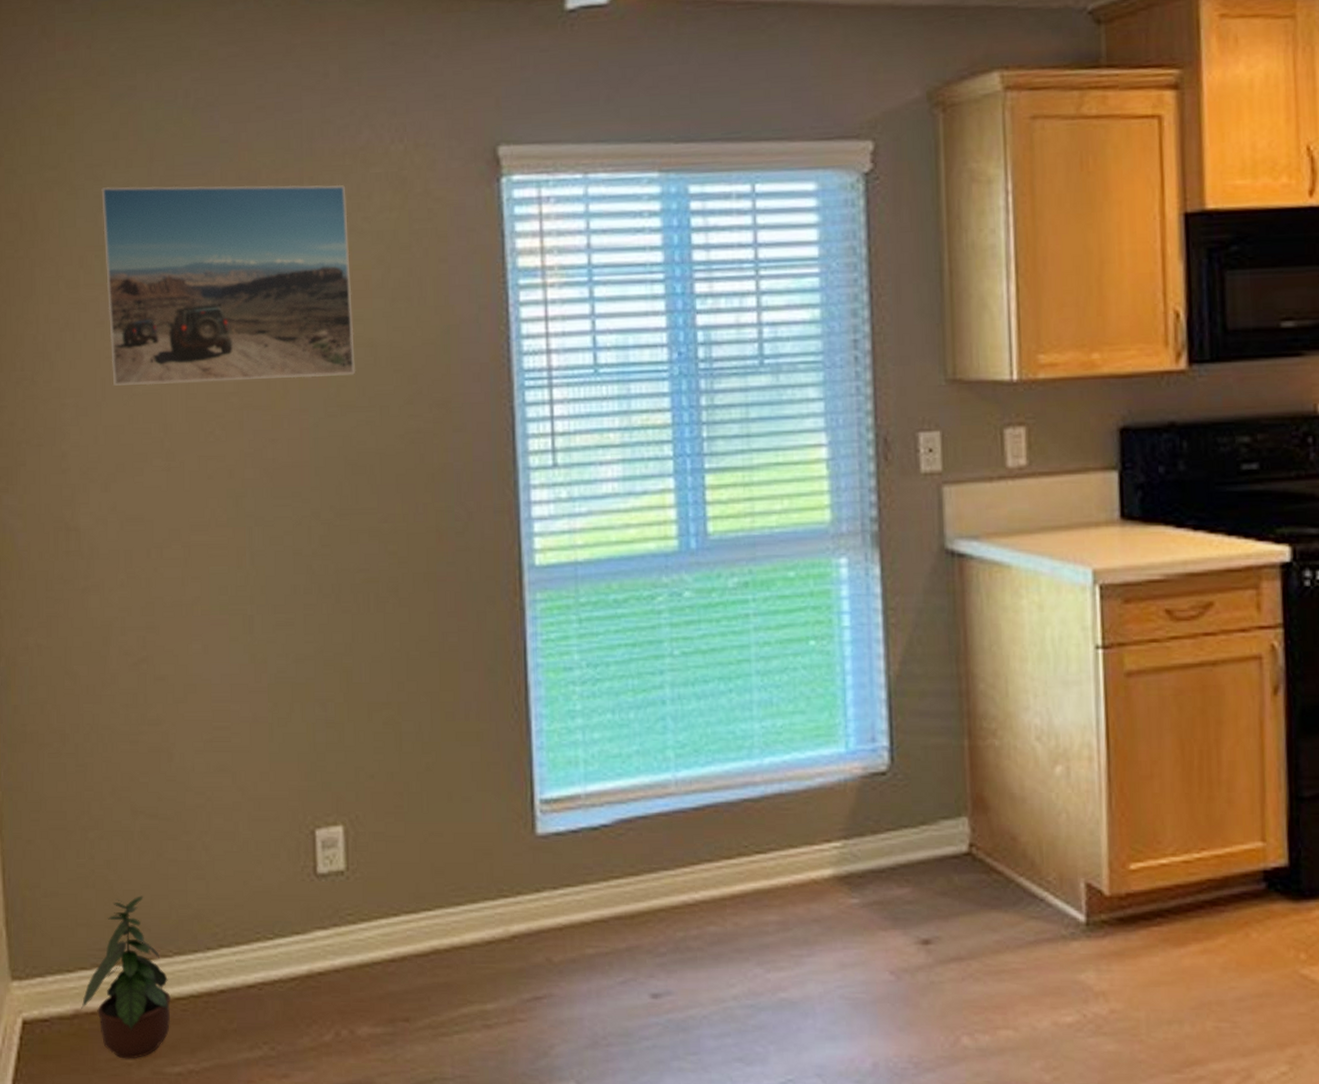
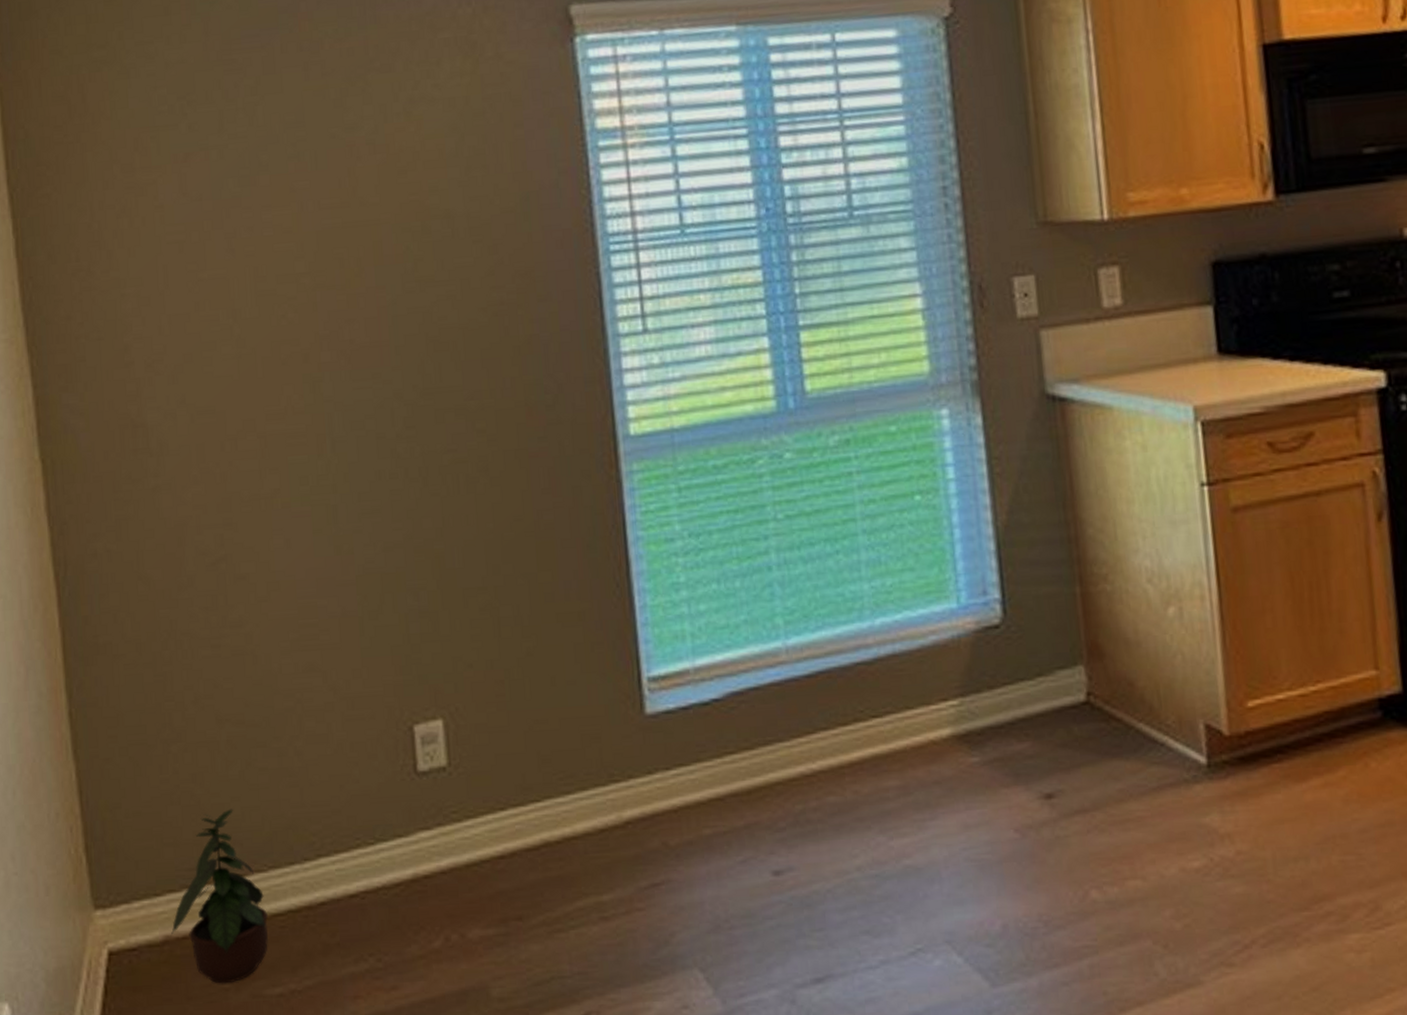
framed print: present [101,184,356,386] -> none [154,51,434,272]

